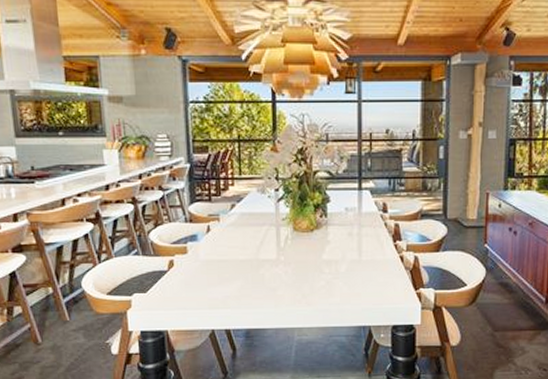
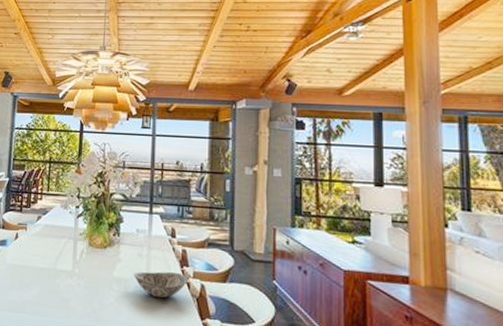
decorative bowl: none [345,248,401,275] -> present [134,271,188,299]

